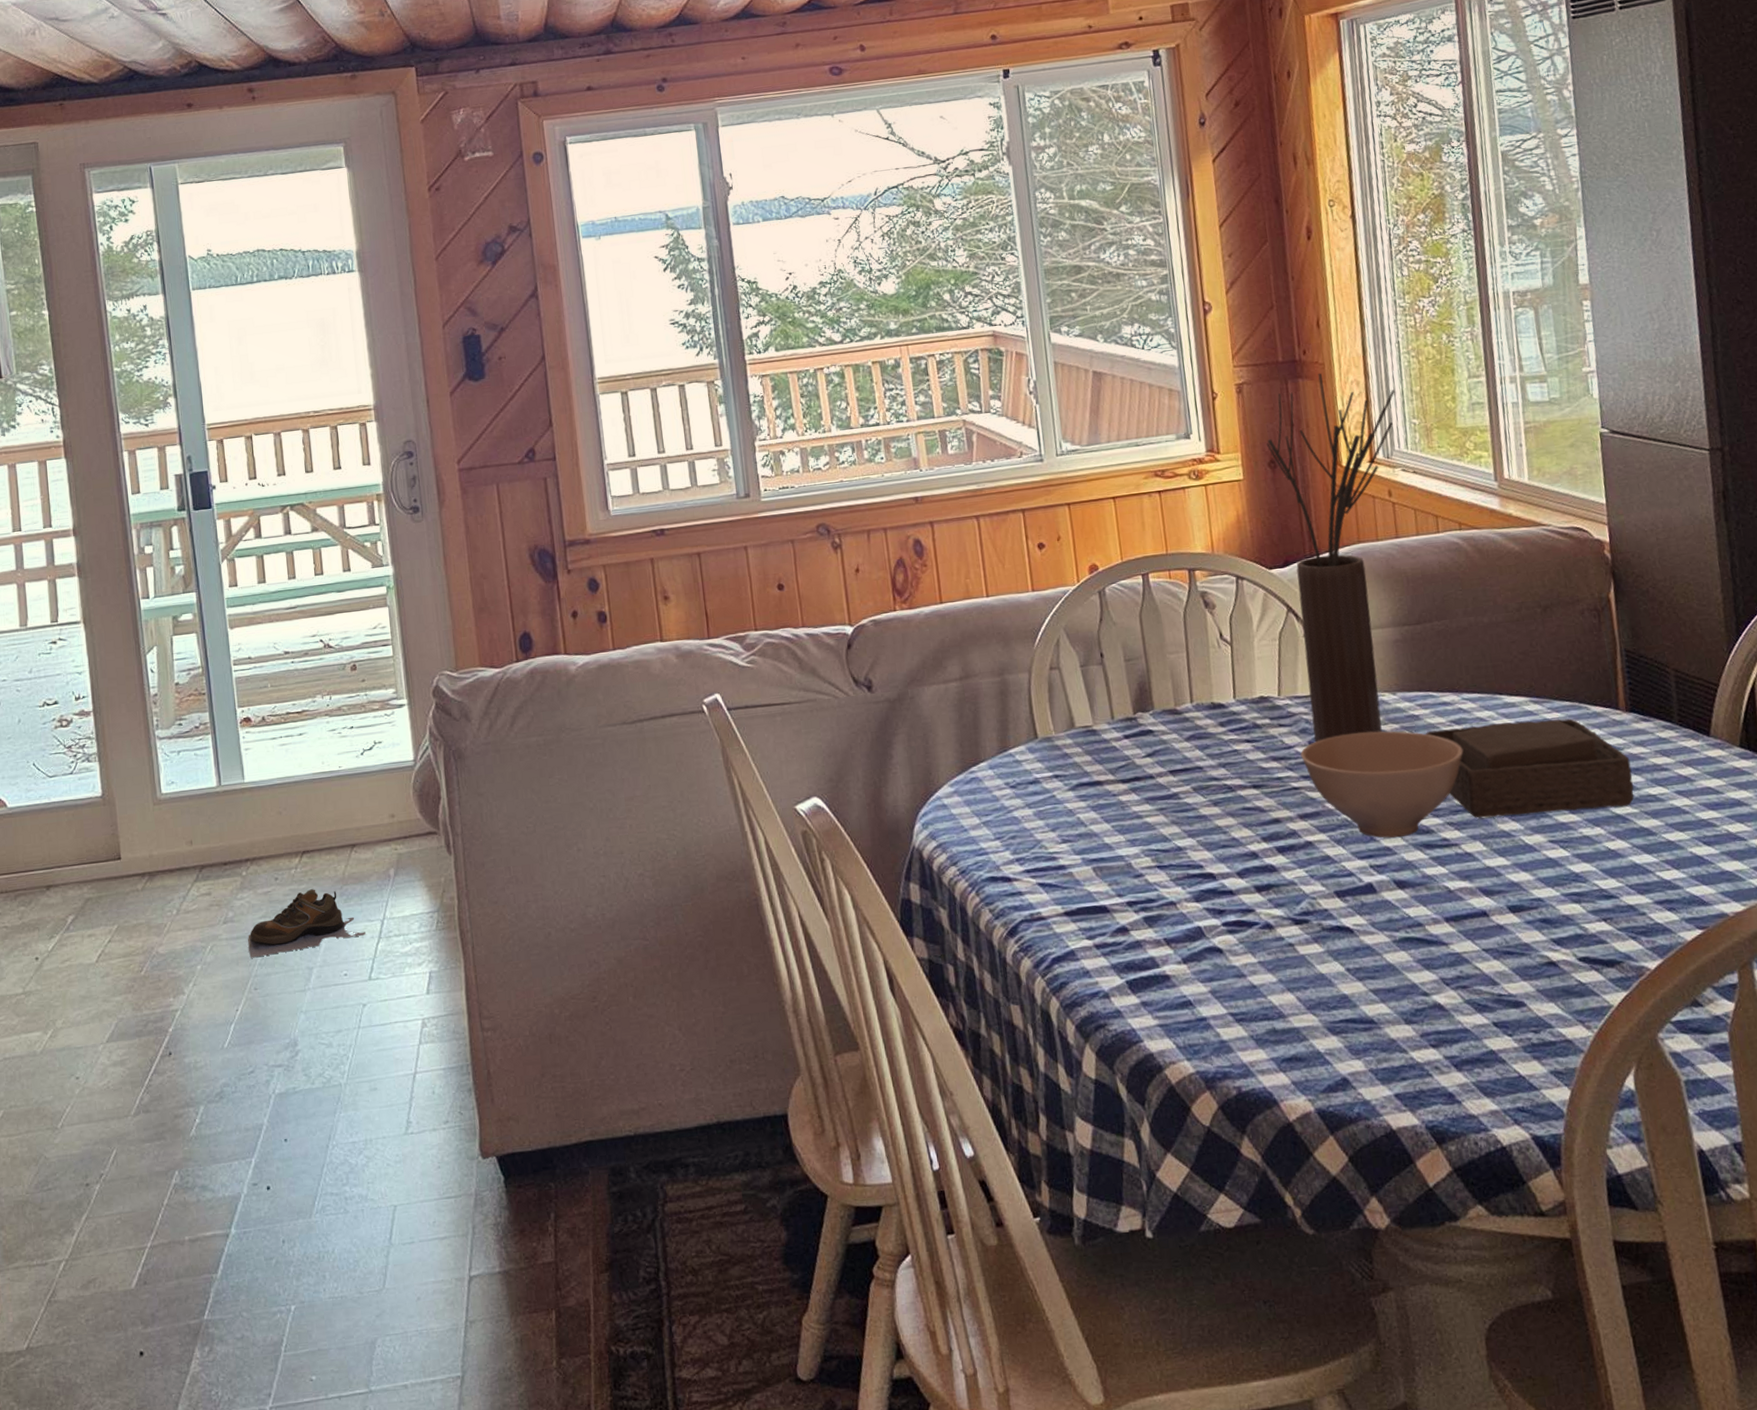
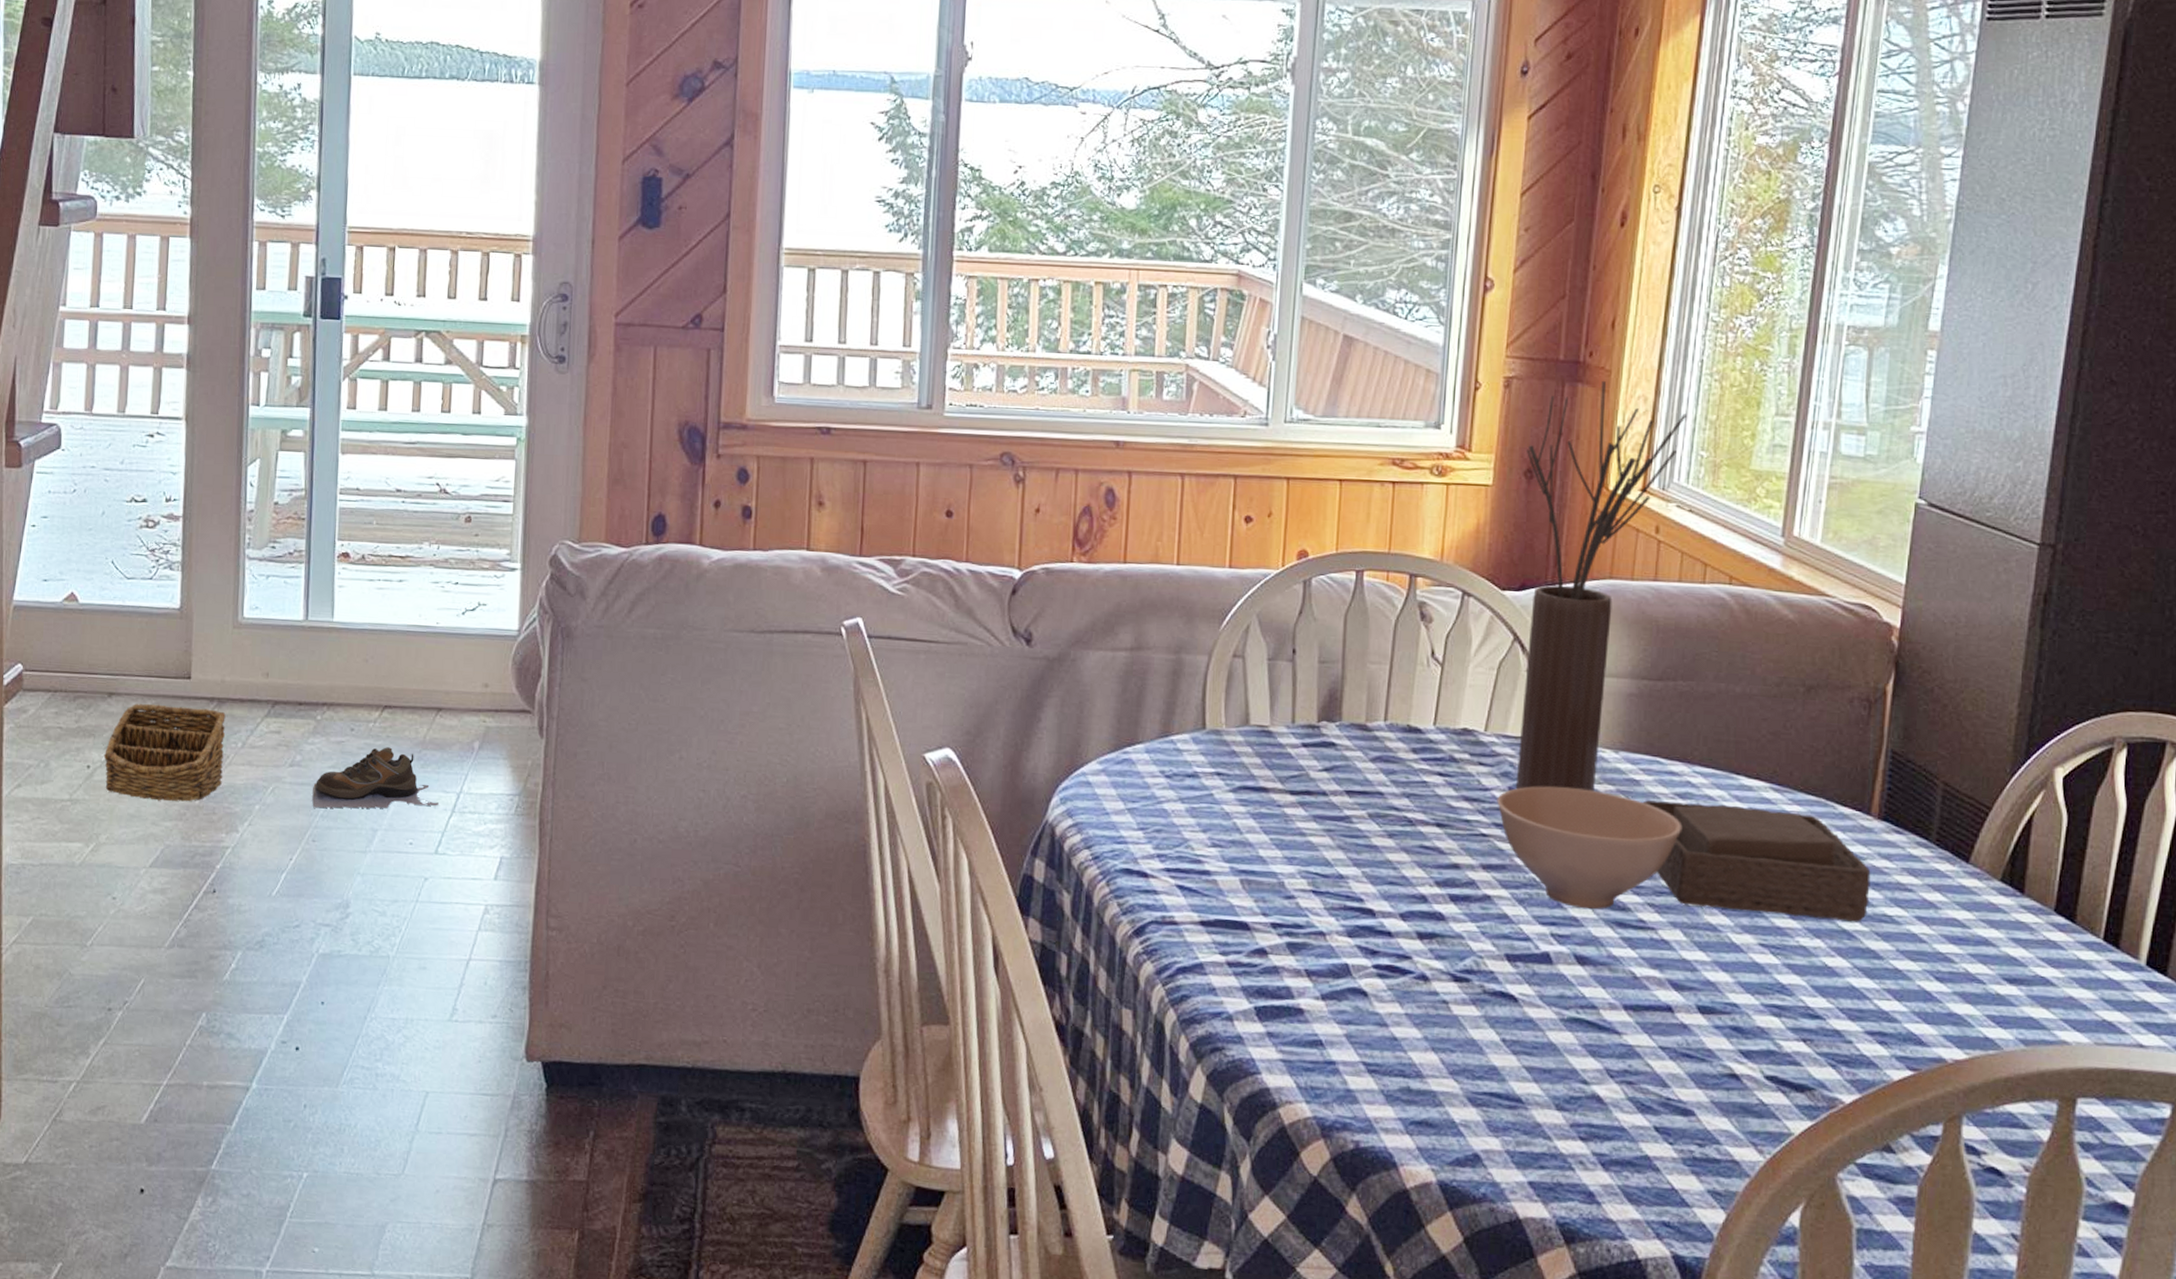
basket: none [49,884,163,980] -> present [103,703,226,802]

